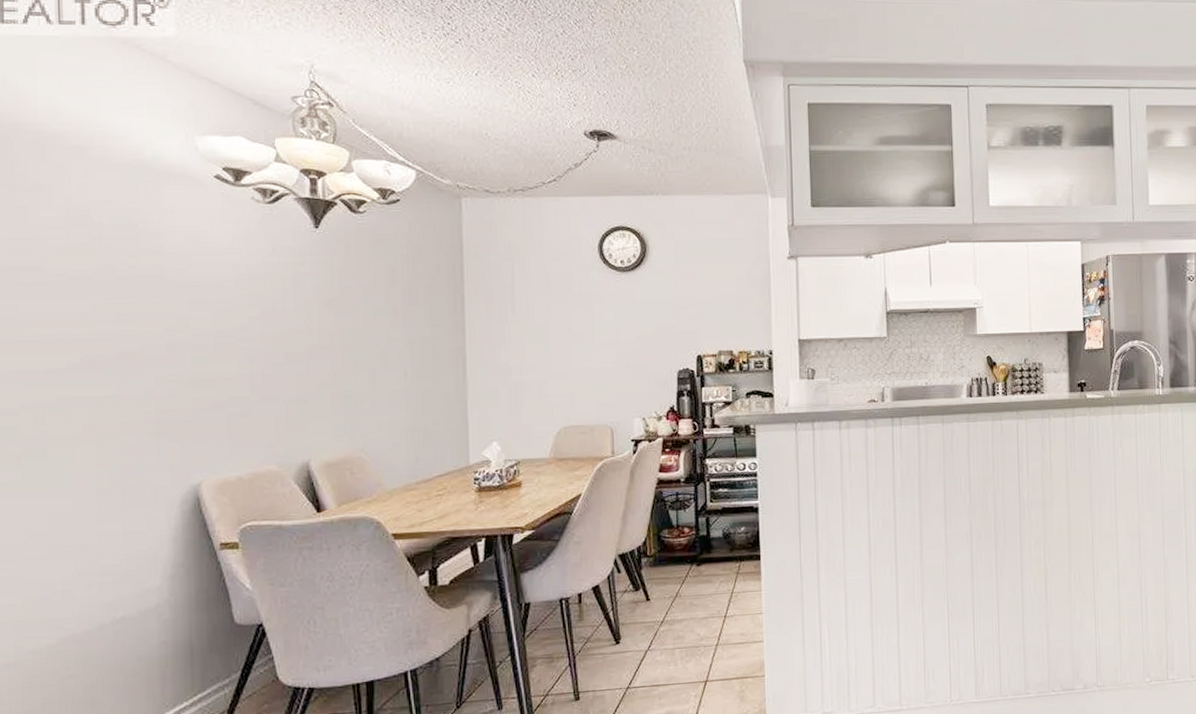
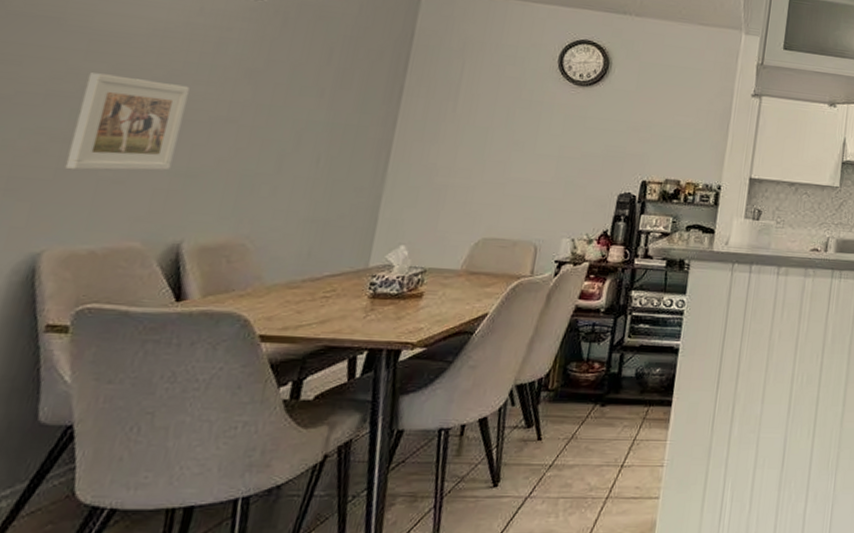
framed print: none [197,320,284,410] -> present [64,73,190,171]

